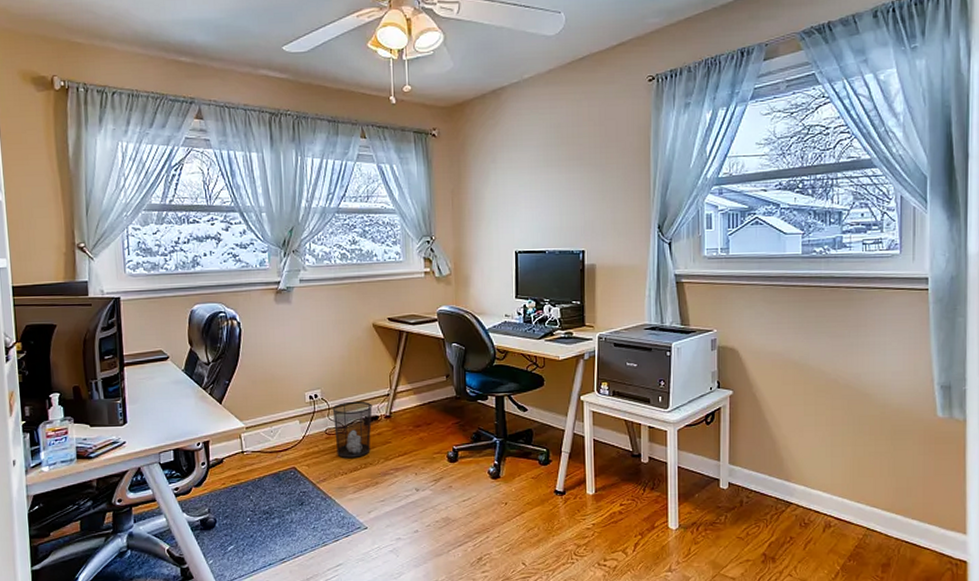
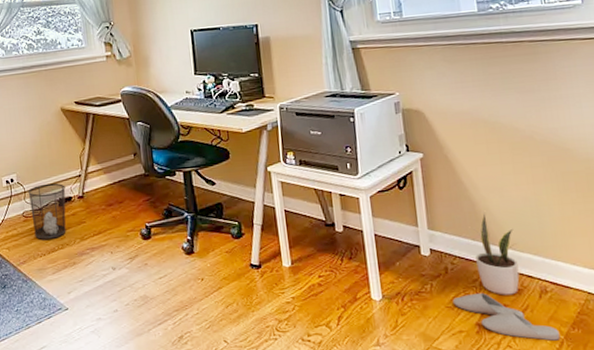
slippers: none [743,525,837,571] -> present [452,292,561,341]
potted plant: none [770,451,809,528] -> present [474,213,520,295]

